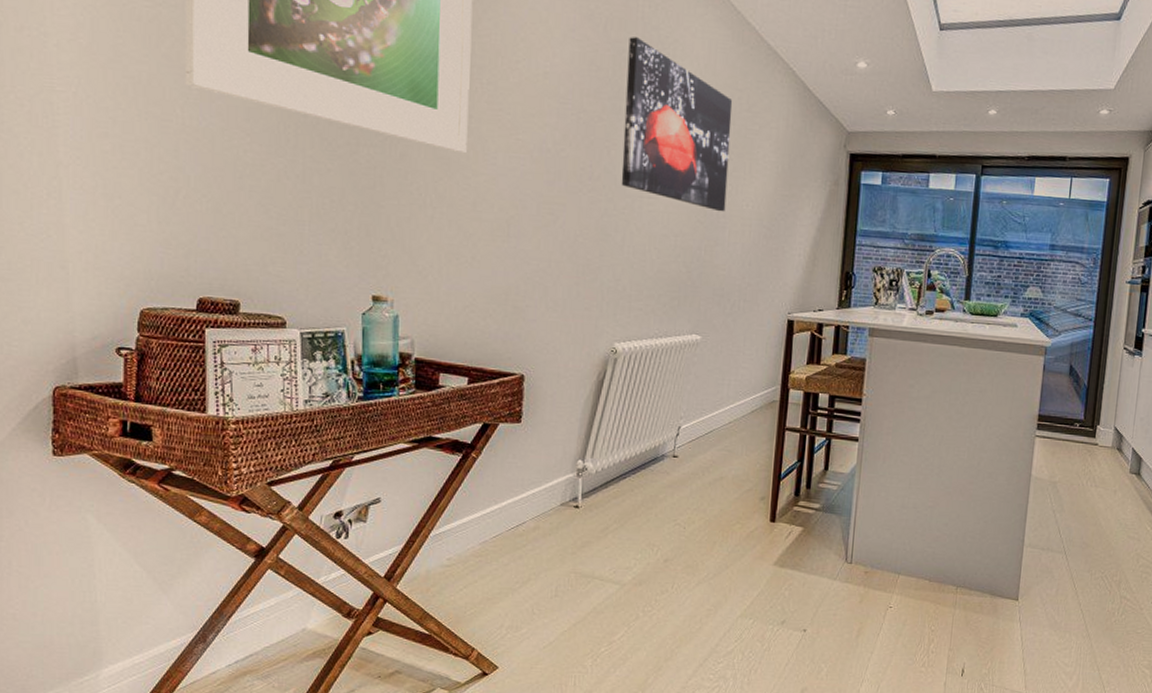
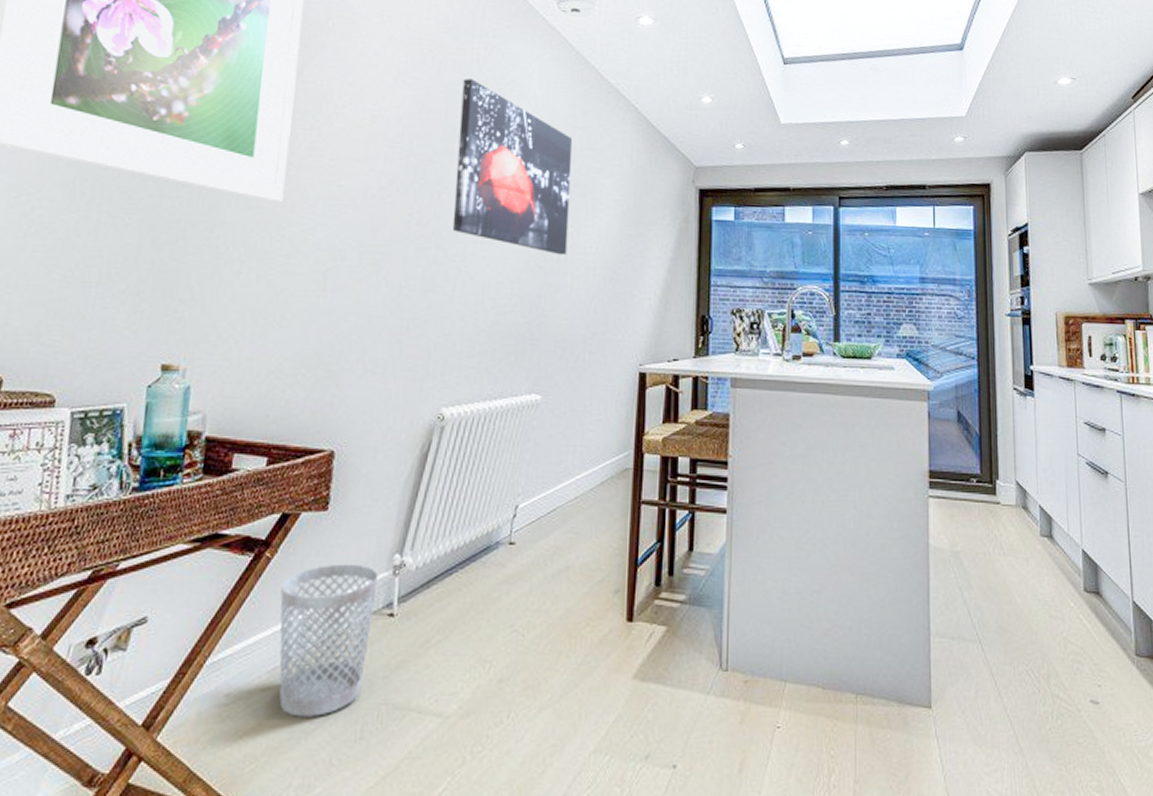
wastebasket: none [486,465,565,579] -> present [279,563,379,717]

